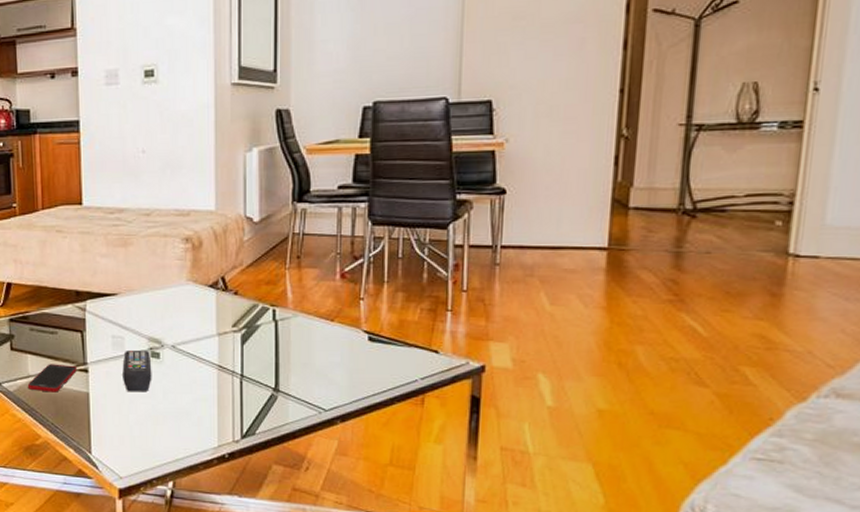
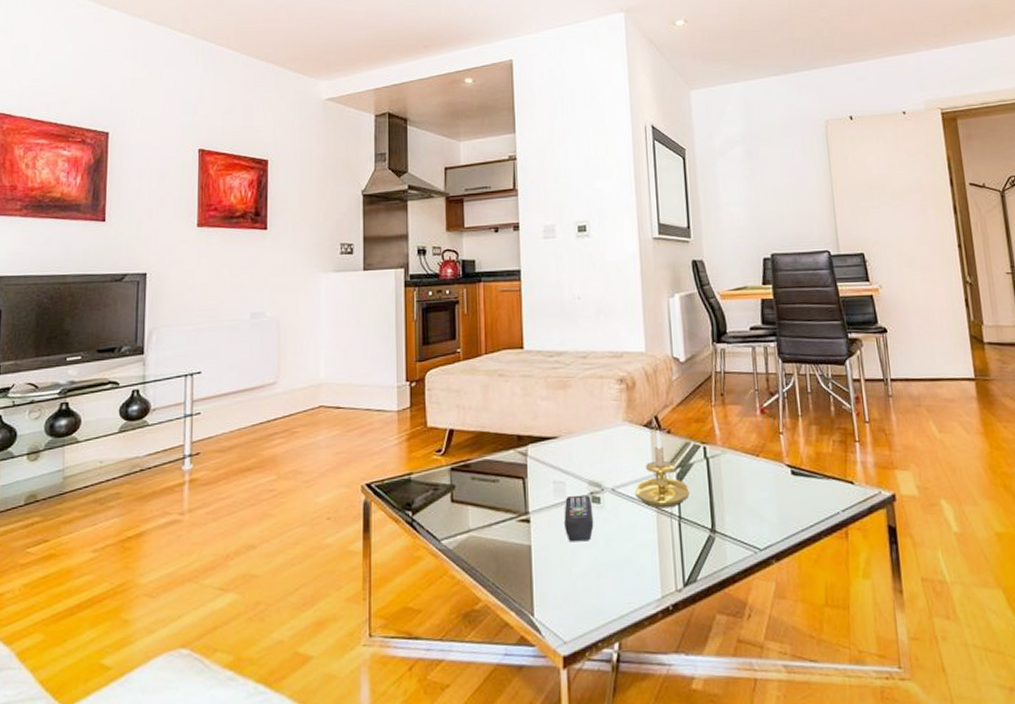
cell phone: present [27,364,77,393] -> none [467,515,518,548]
candle holder: none [196,290,254,366] -> present [635,429,690,508]

